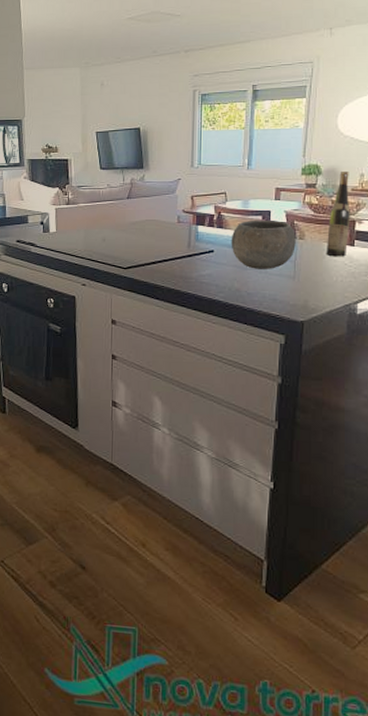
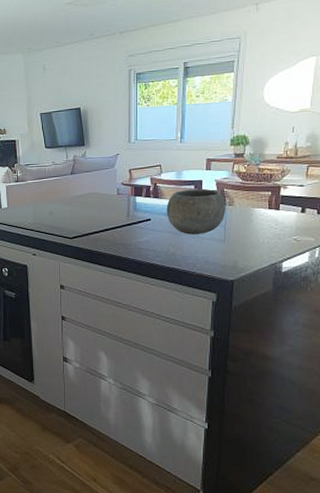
wine bottle: present [326,170,350,257] -> none [253,140,276,221]

